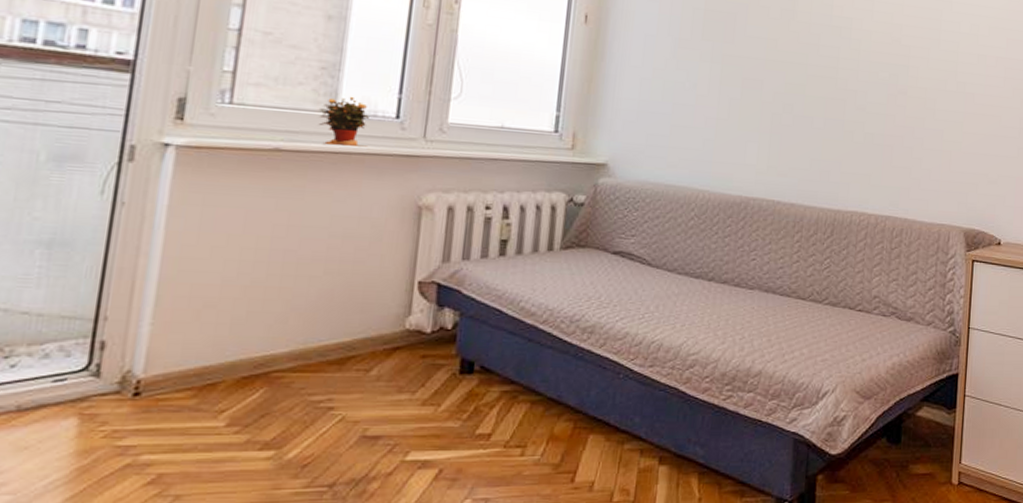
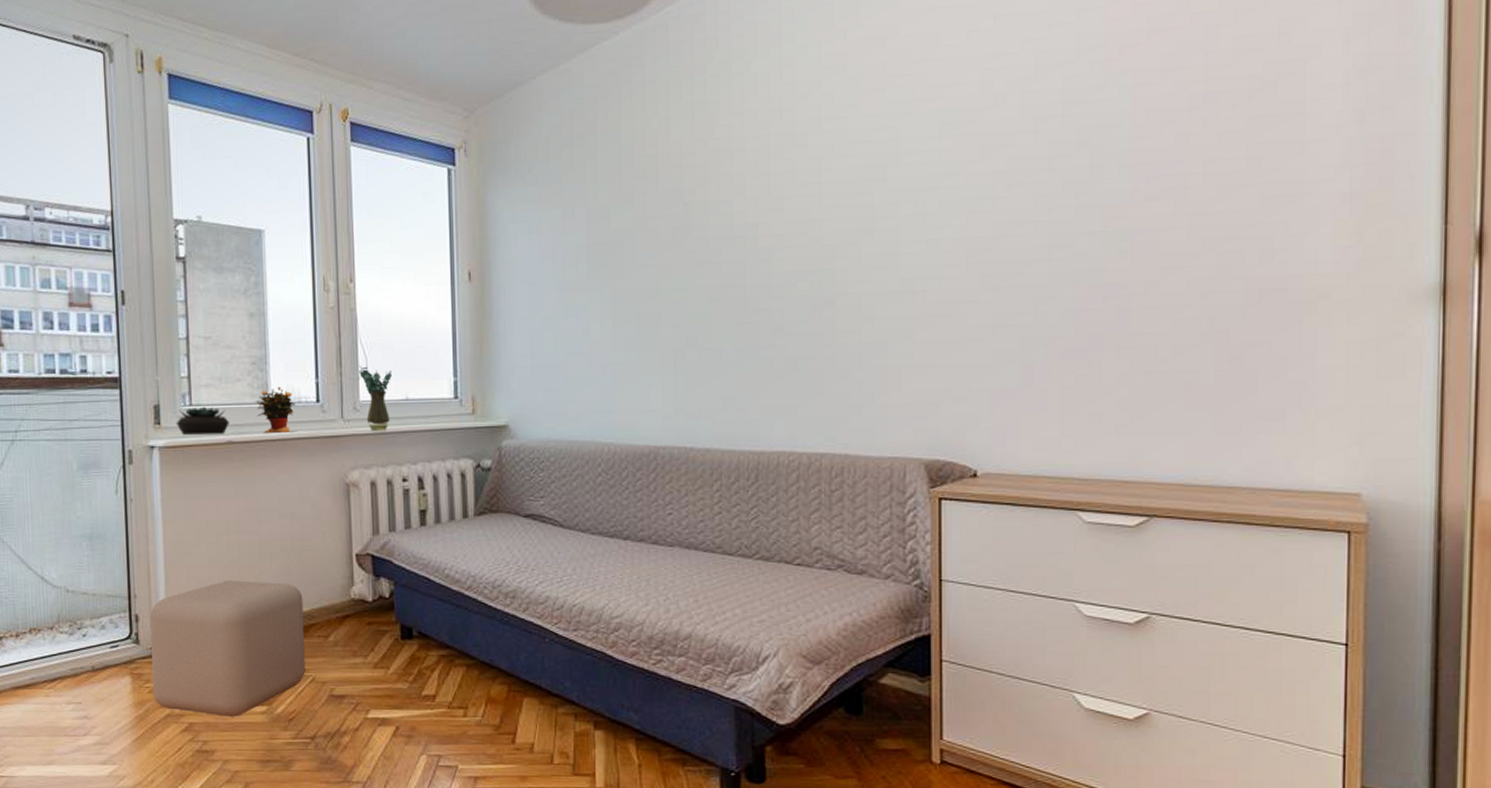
cube: none [109,304,345,465] -> present [149,580,306,717]
succulent plant: none [205,106,282,141] -> present [176,406,230,436]
vase: none [452,86,489,157] -> present [359,365,391,432]

